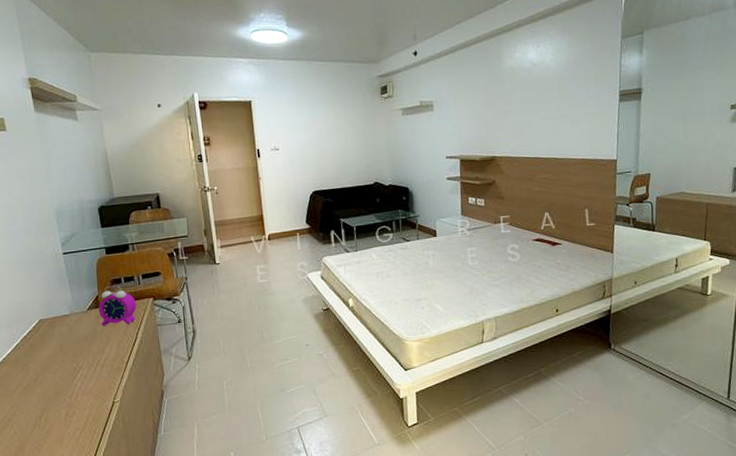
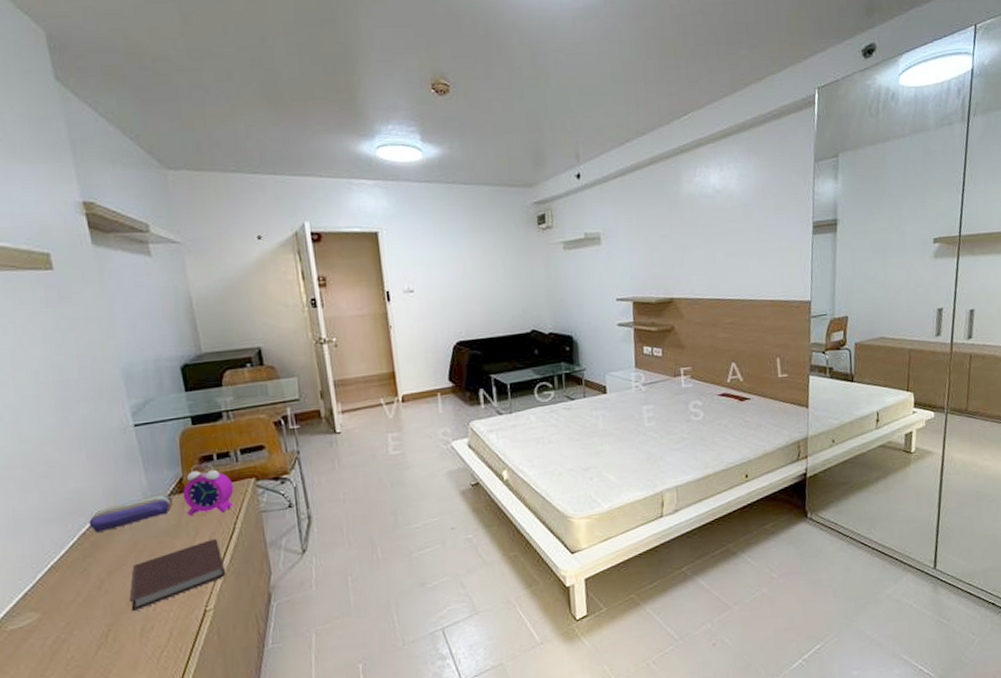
pencil case: none [29,308,90,337] -> present [89,494,173,534]
notebook: none [57,345,130,400] -> present [129,539,226,612]

